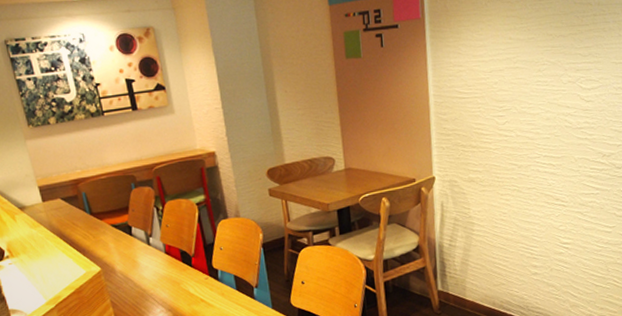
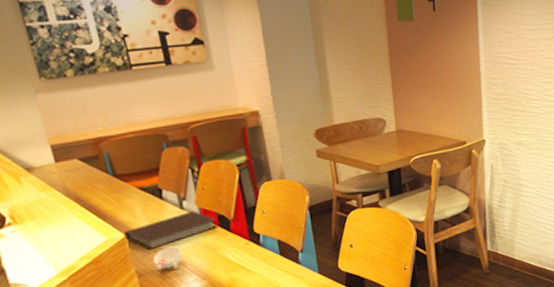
notebook: none [100,247,180,283] -> present [124,211,217,251]
cup: none [125,278,151,301] -> present [153,245,183,270]

